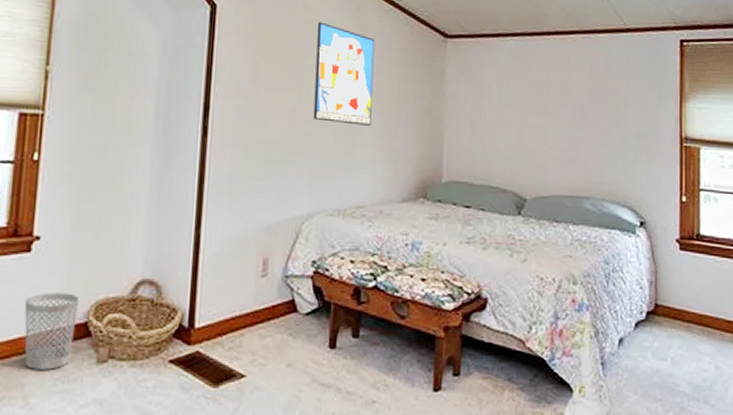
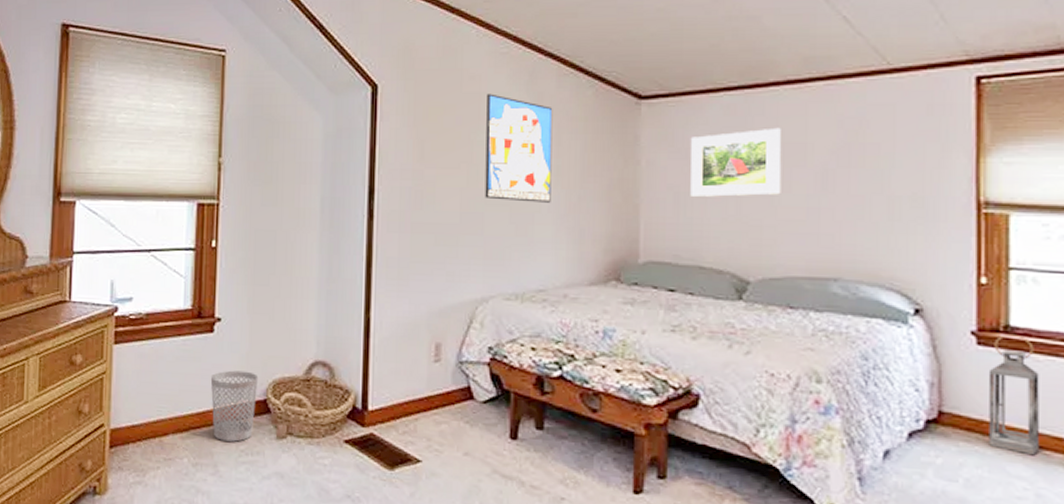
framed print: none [483,70,551,126] -> present [690,127,782,197]
lantern: none [686,241,718,335] -> present [988,334,1040,454]

